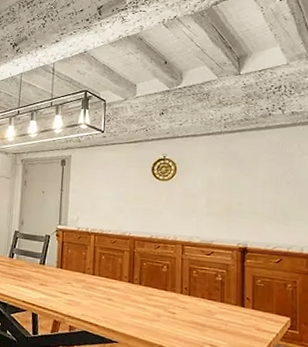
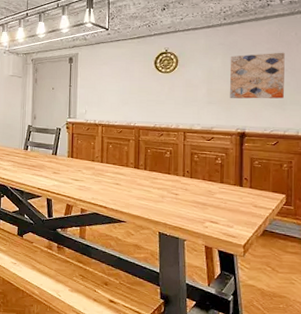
wall art: none [230,164,287,213] -> present [230,52,285,99]

